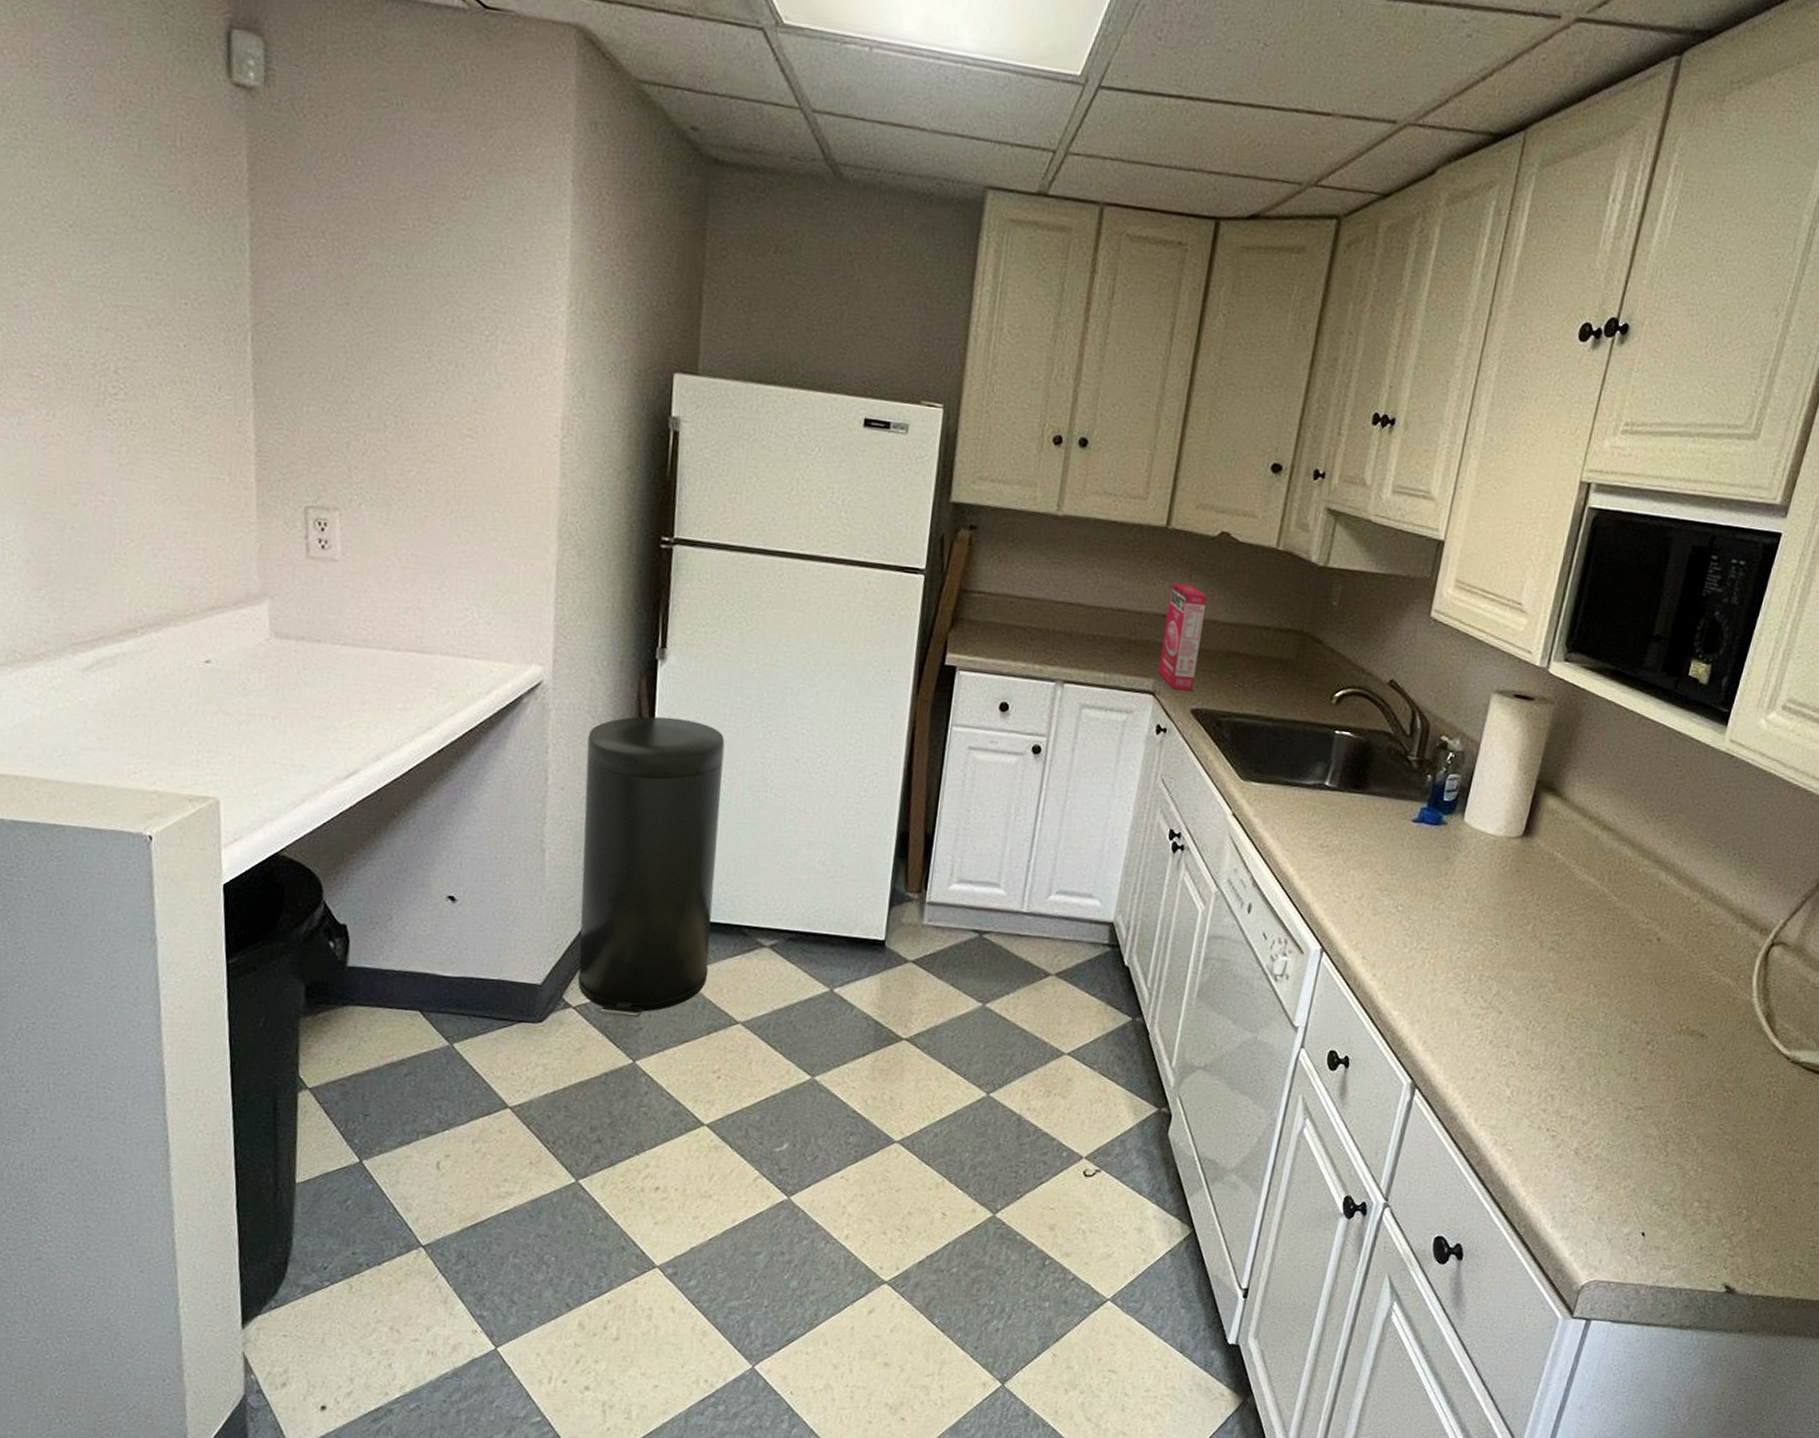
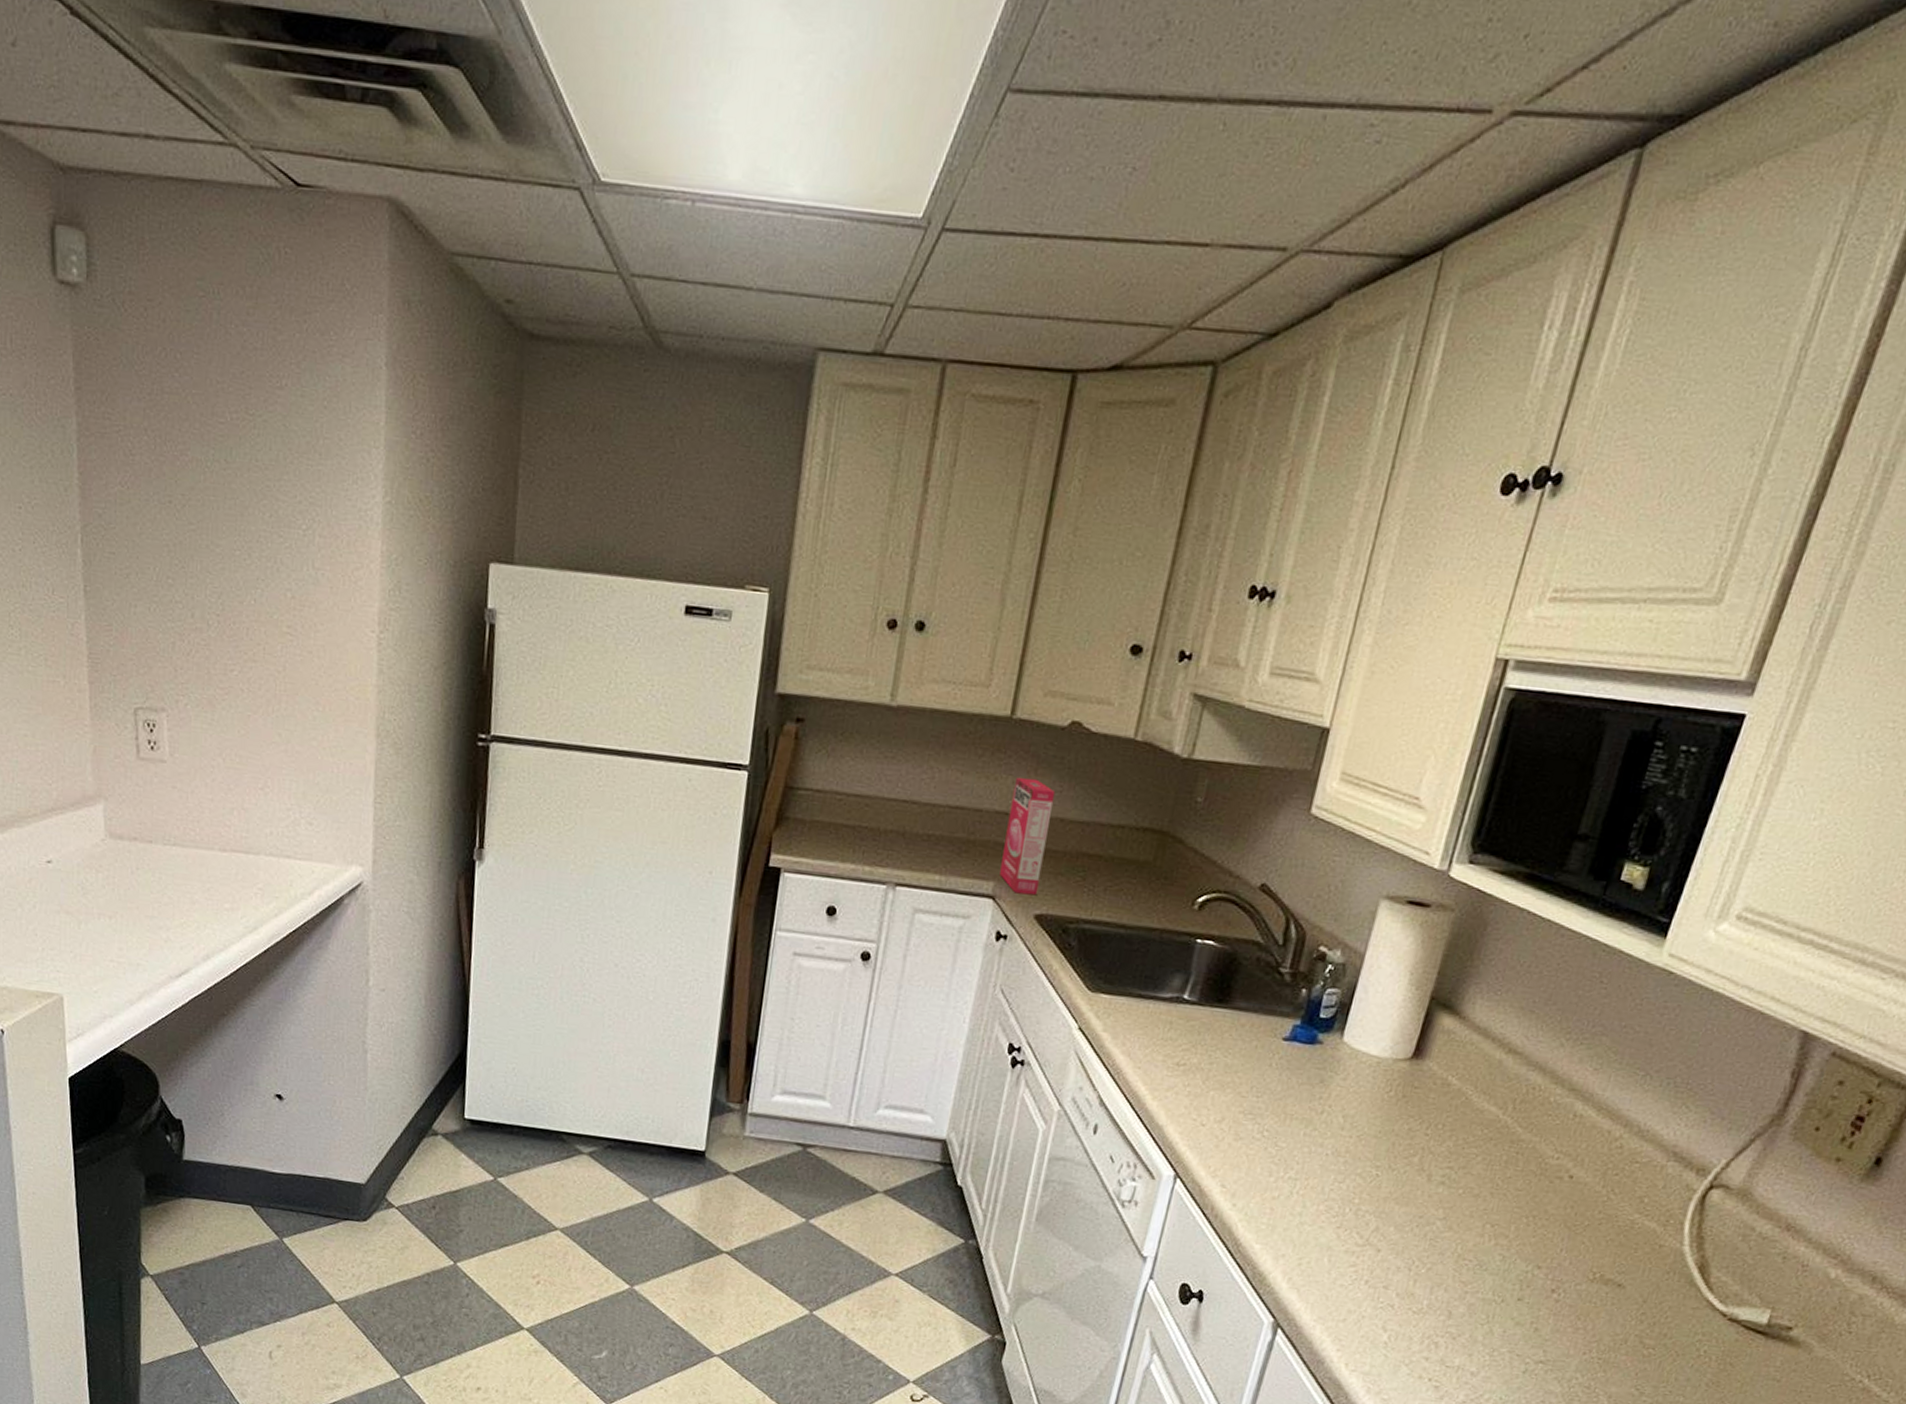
pedal bin: present [578,716,725,1018] -> none [400,918,543,1220]

